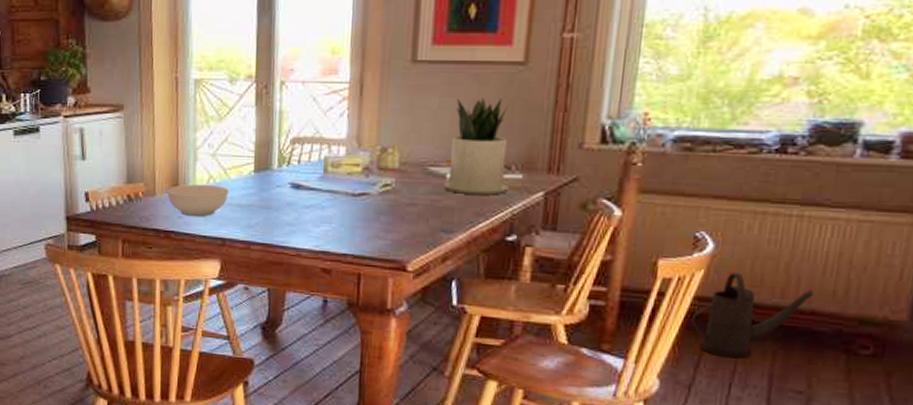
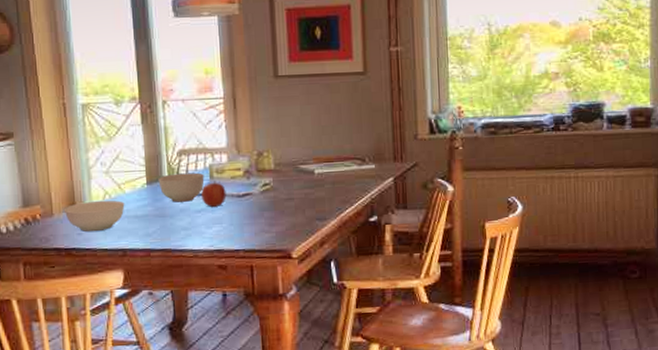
bowl: none [267,163,318,195] -> present [158,172,205,202]
fruit: none [312,175,340,204] -> present [201,180,227,207]
planter: present [443,98,510,195] -> none [313,103,366,186]
watering can: present [692,273,814,359] -> none [516,226,594,296]

